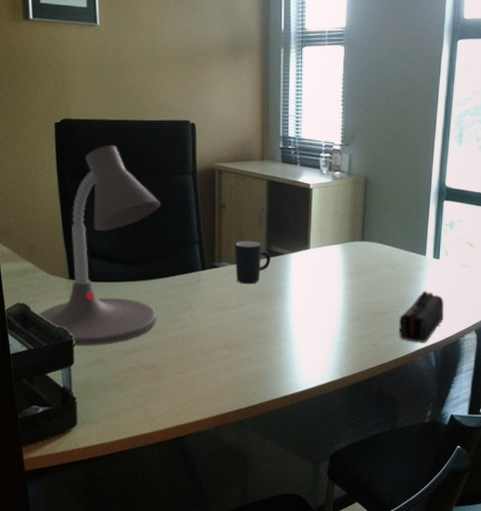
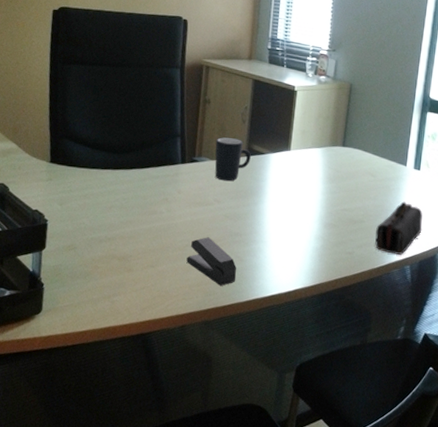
desk lamp: present [37,145,160,346] -> none [14,34,147,232]
stapler: none [215,340,266,386] -> present [186,237,237,286]

